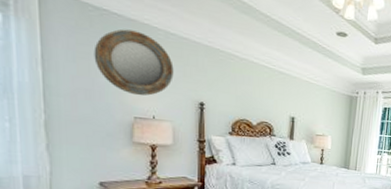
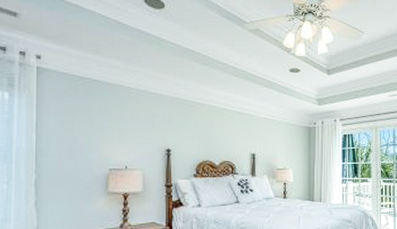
home mirror: present [94,29,174,96] -> none [77,92,144,149]

